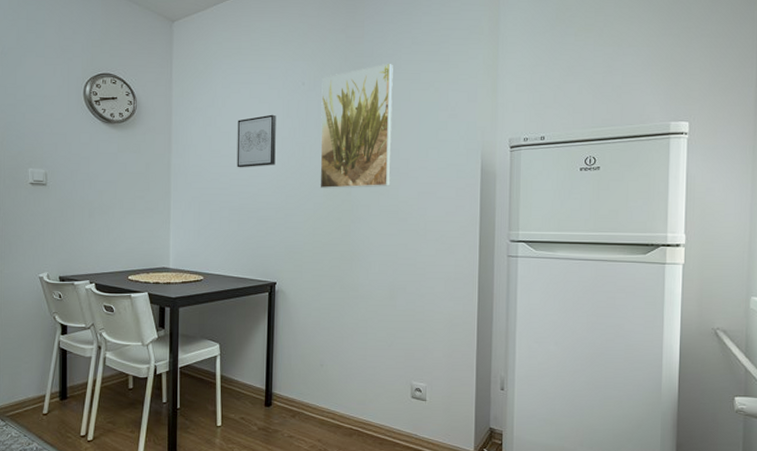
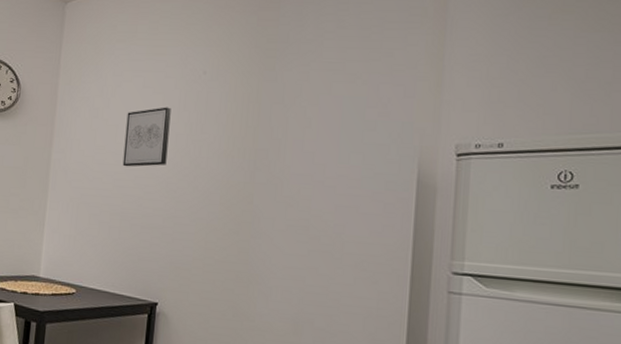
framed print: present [320,63,393,189] -> none [216,50,313,197]

